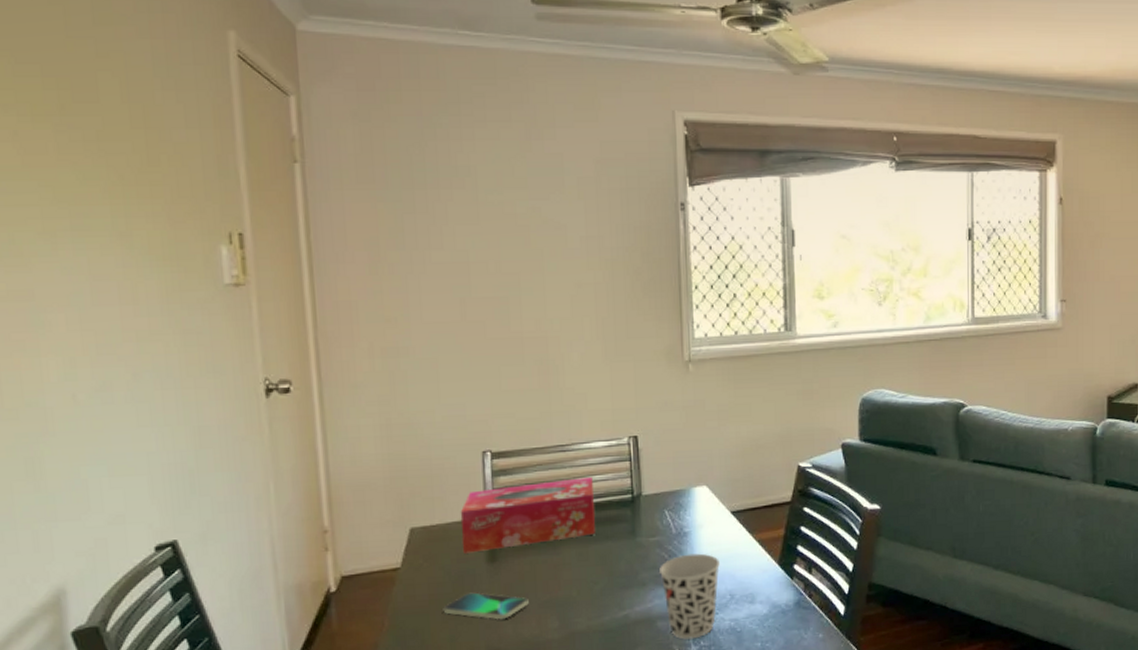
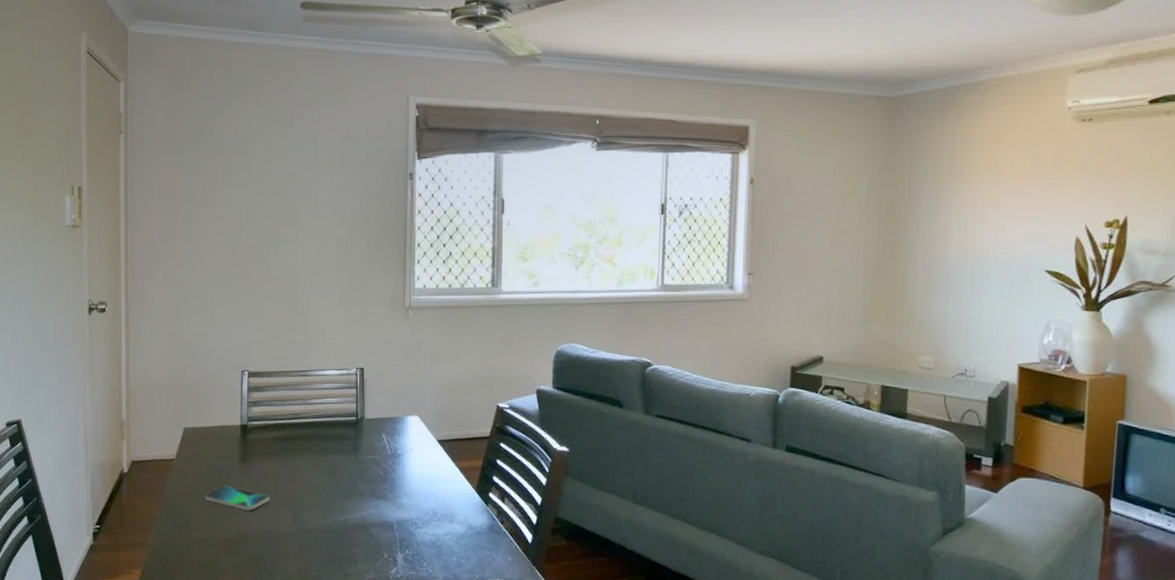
tissue box: present [460,477,595,553] -> none [222,399,326,453]
cup: present [659,553,720,640] -> none [375,473,426,547]

